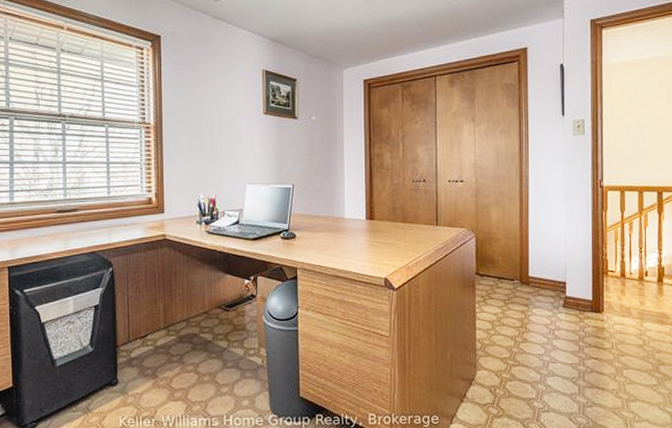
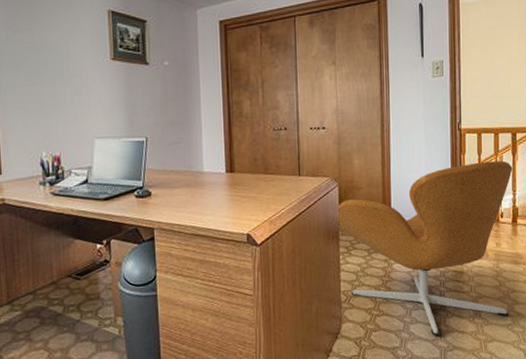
armchair: none [473,219,658,391] -> present [336,160,513,337]

